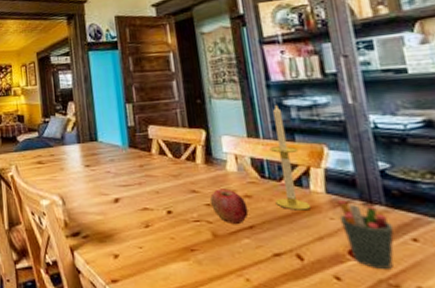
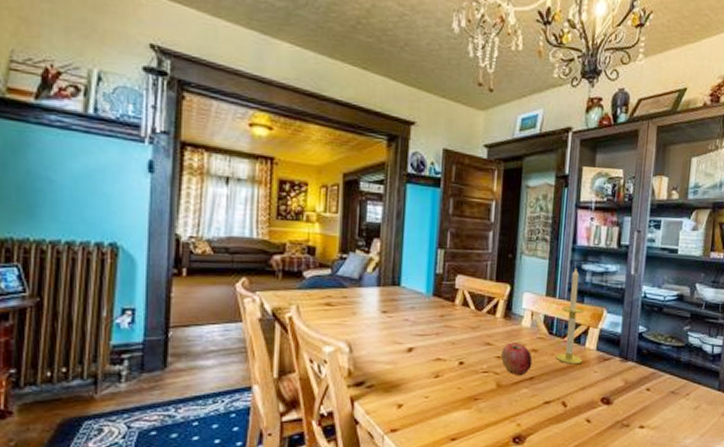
pen holder: present [338,200,394,269] -> none [601,357,637,412]

